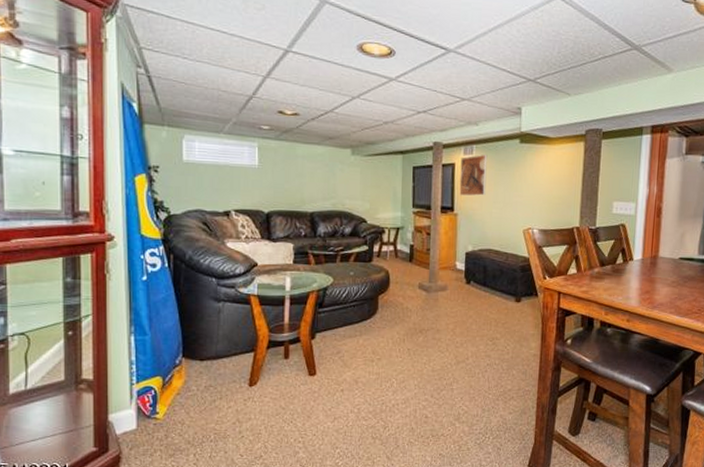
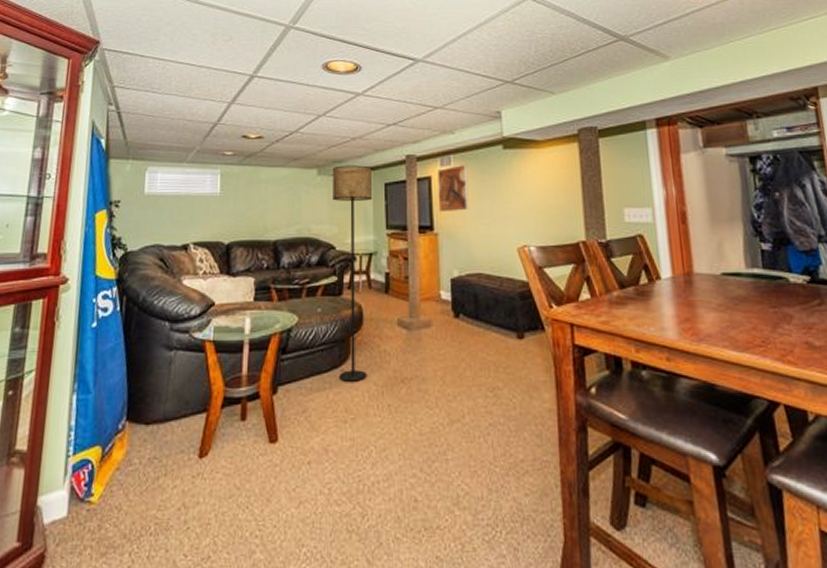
floor lamp: none [365,147,403,331] -> present [332,165,373,381]

